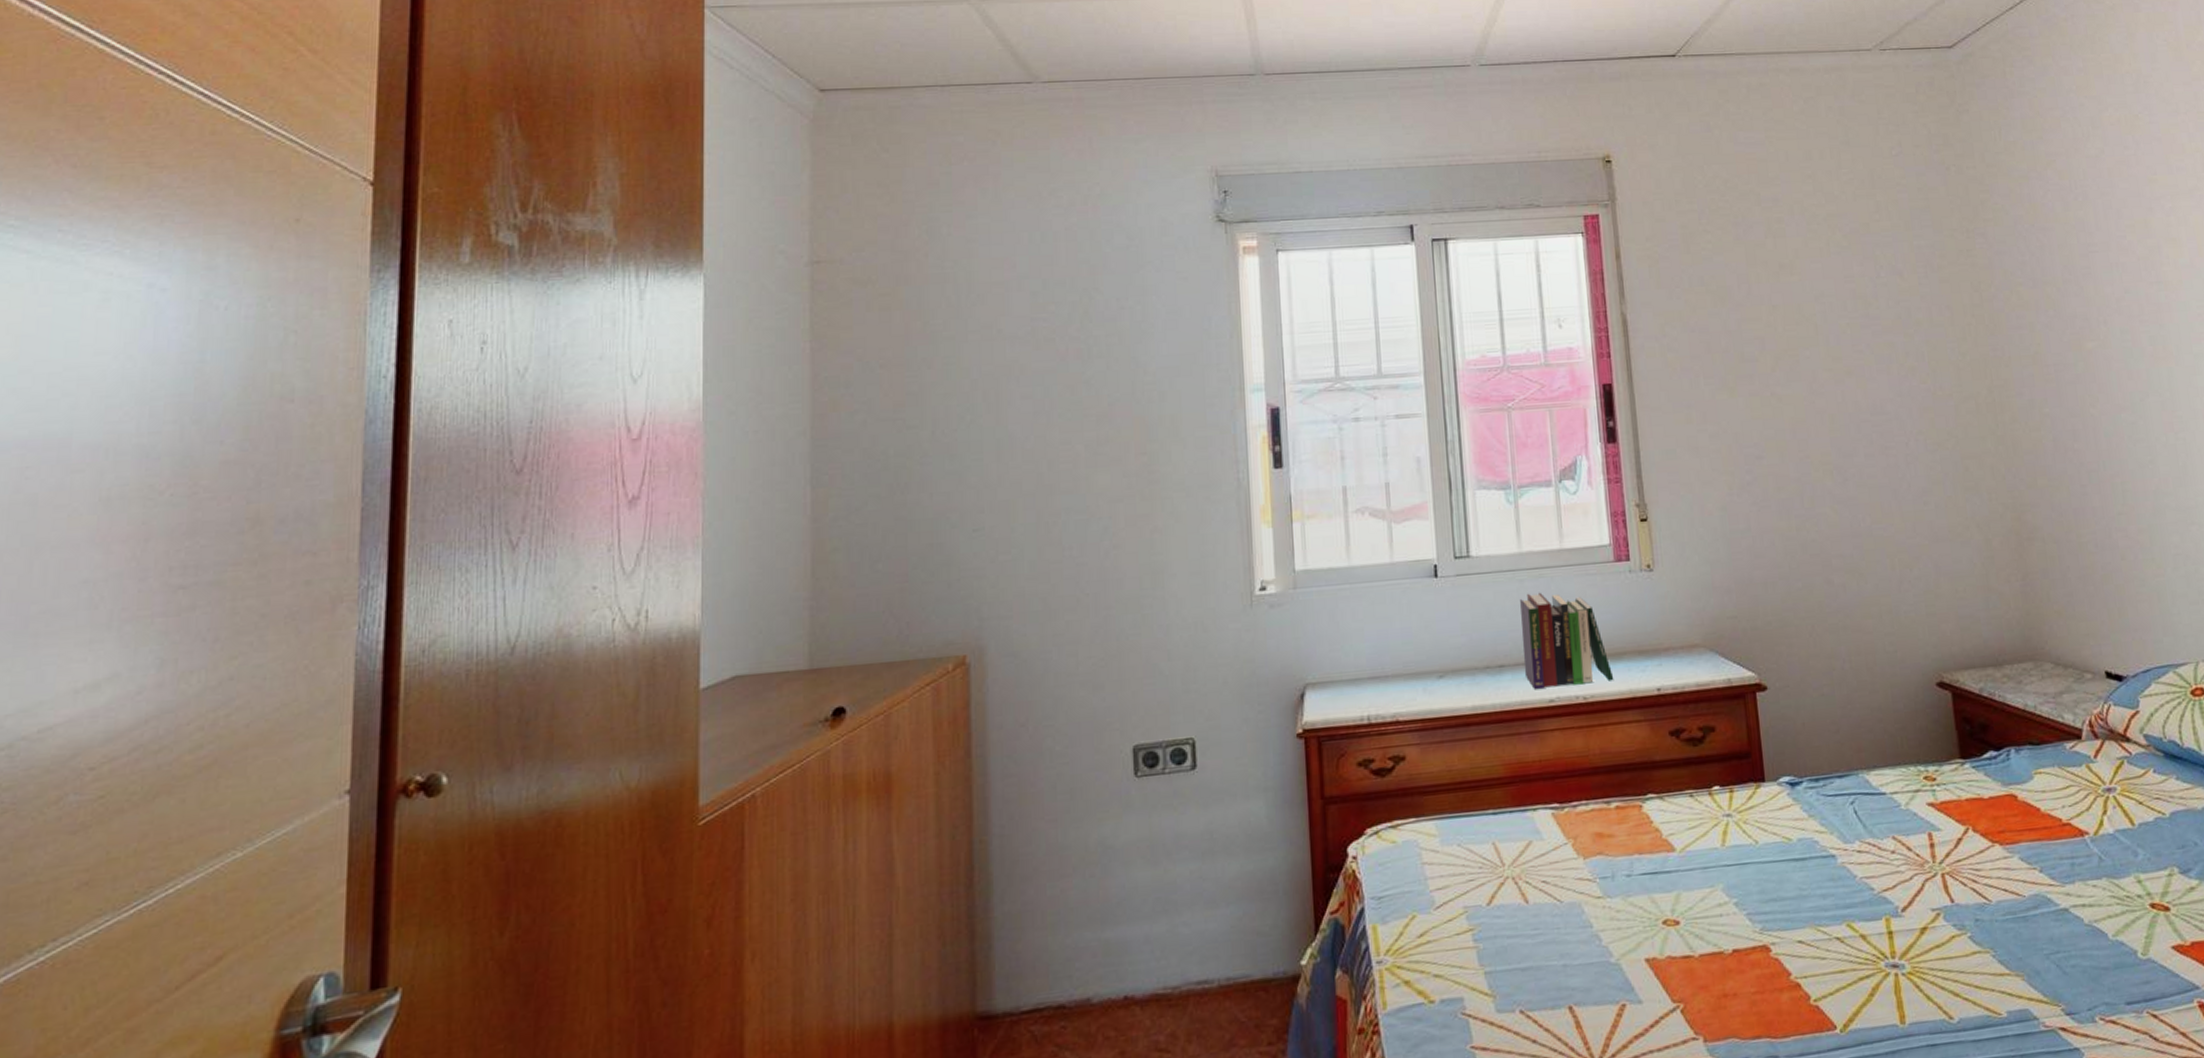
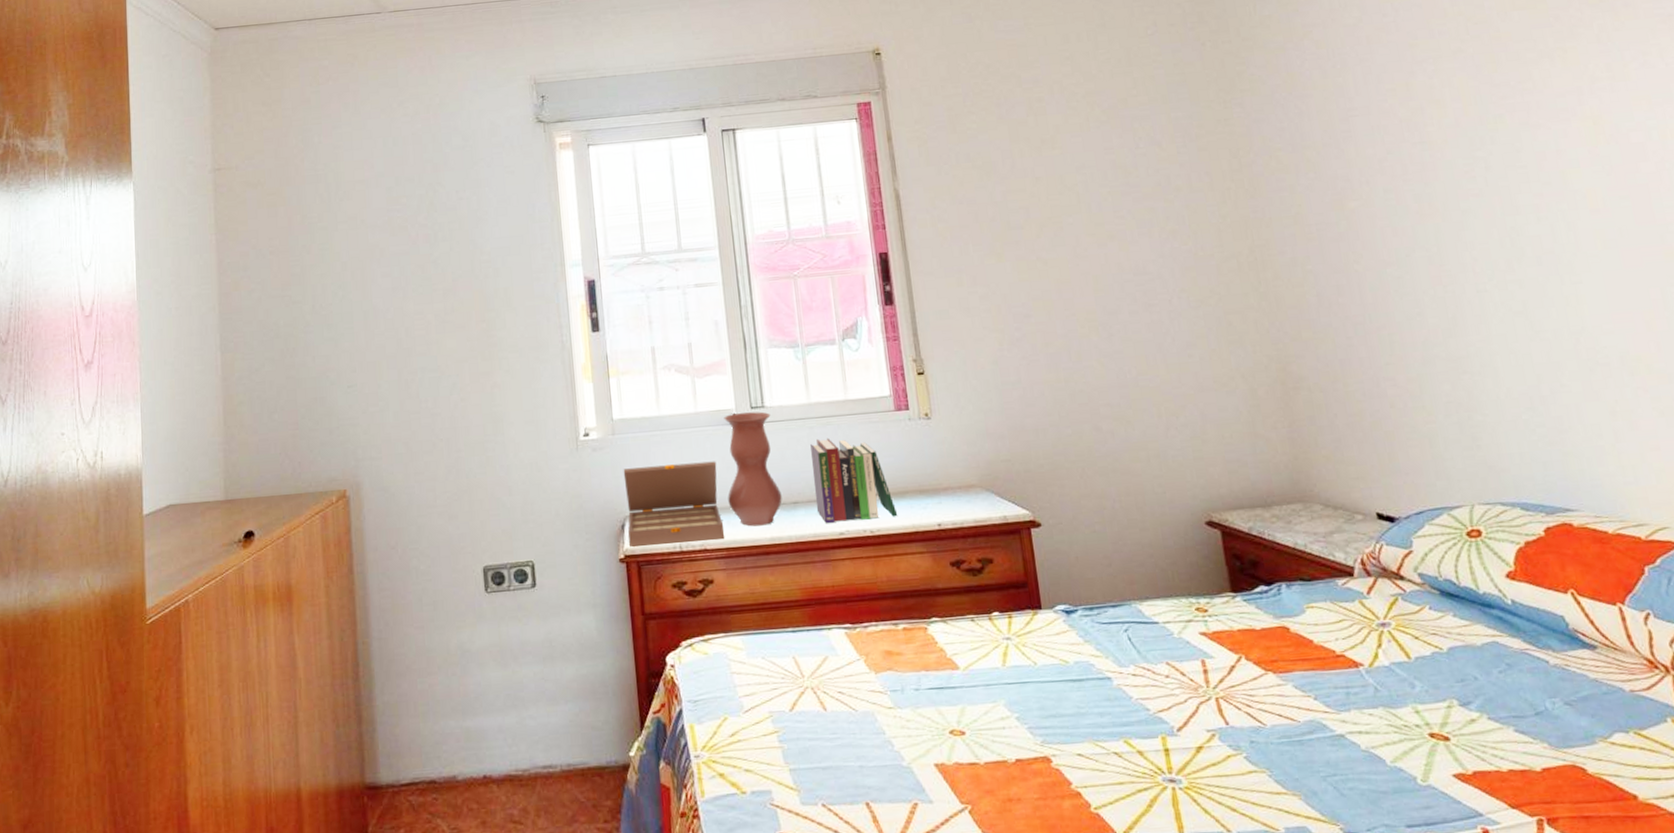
jewelry box: none [1305,619,1419,719] -> present [623,461,724,547]
vase: none [1423,562,1487,694] -> present [724,411,782,527]

